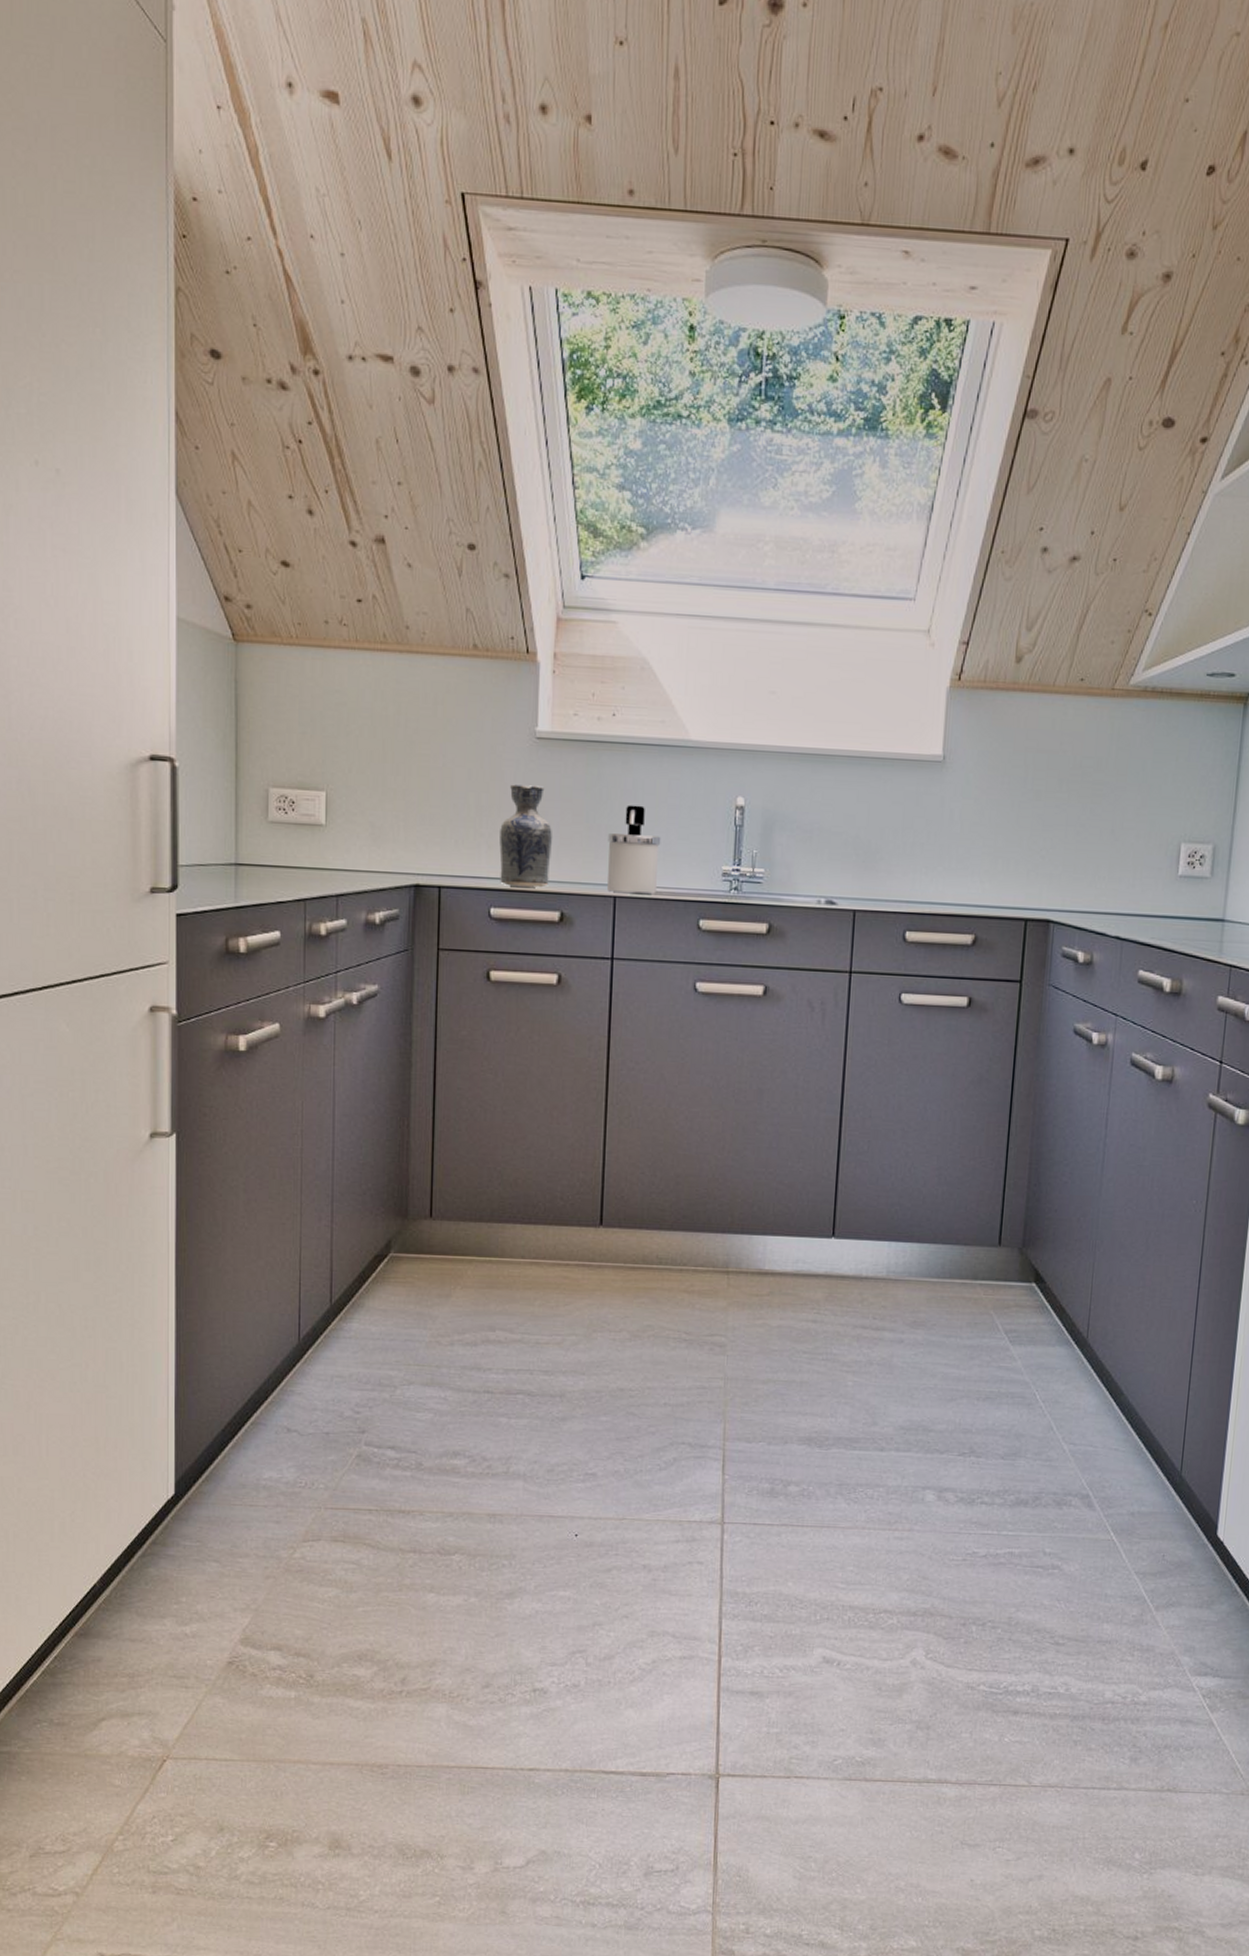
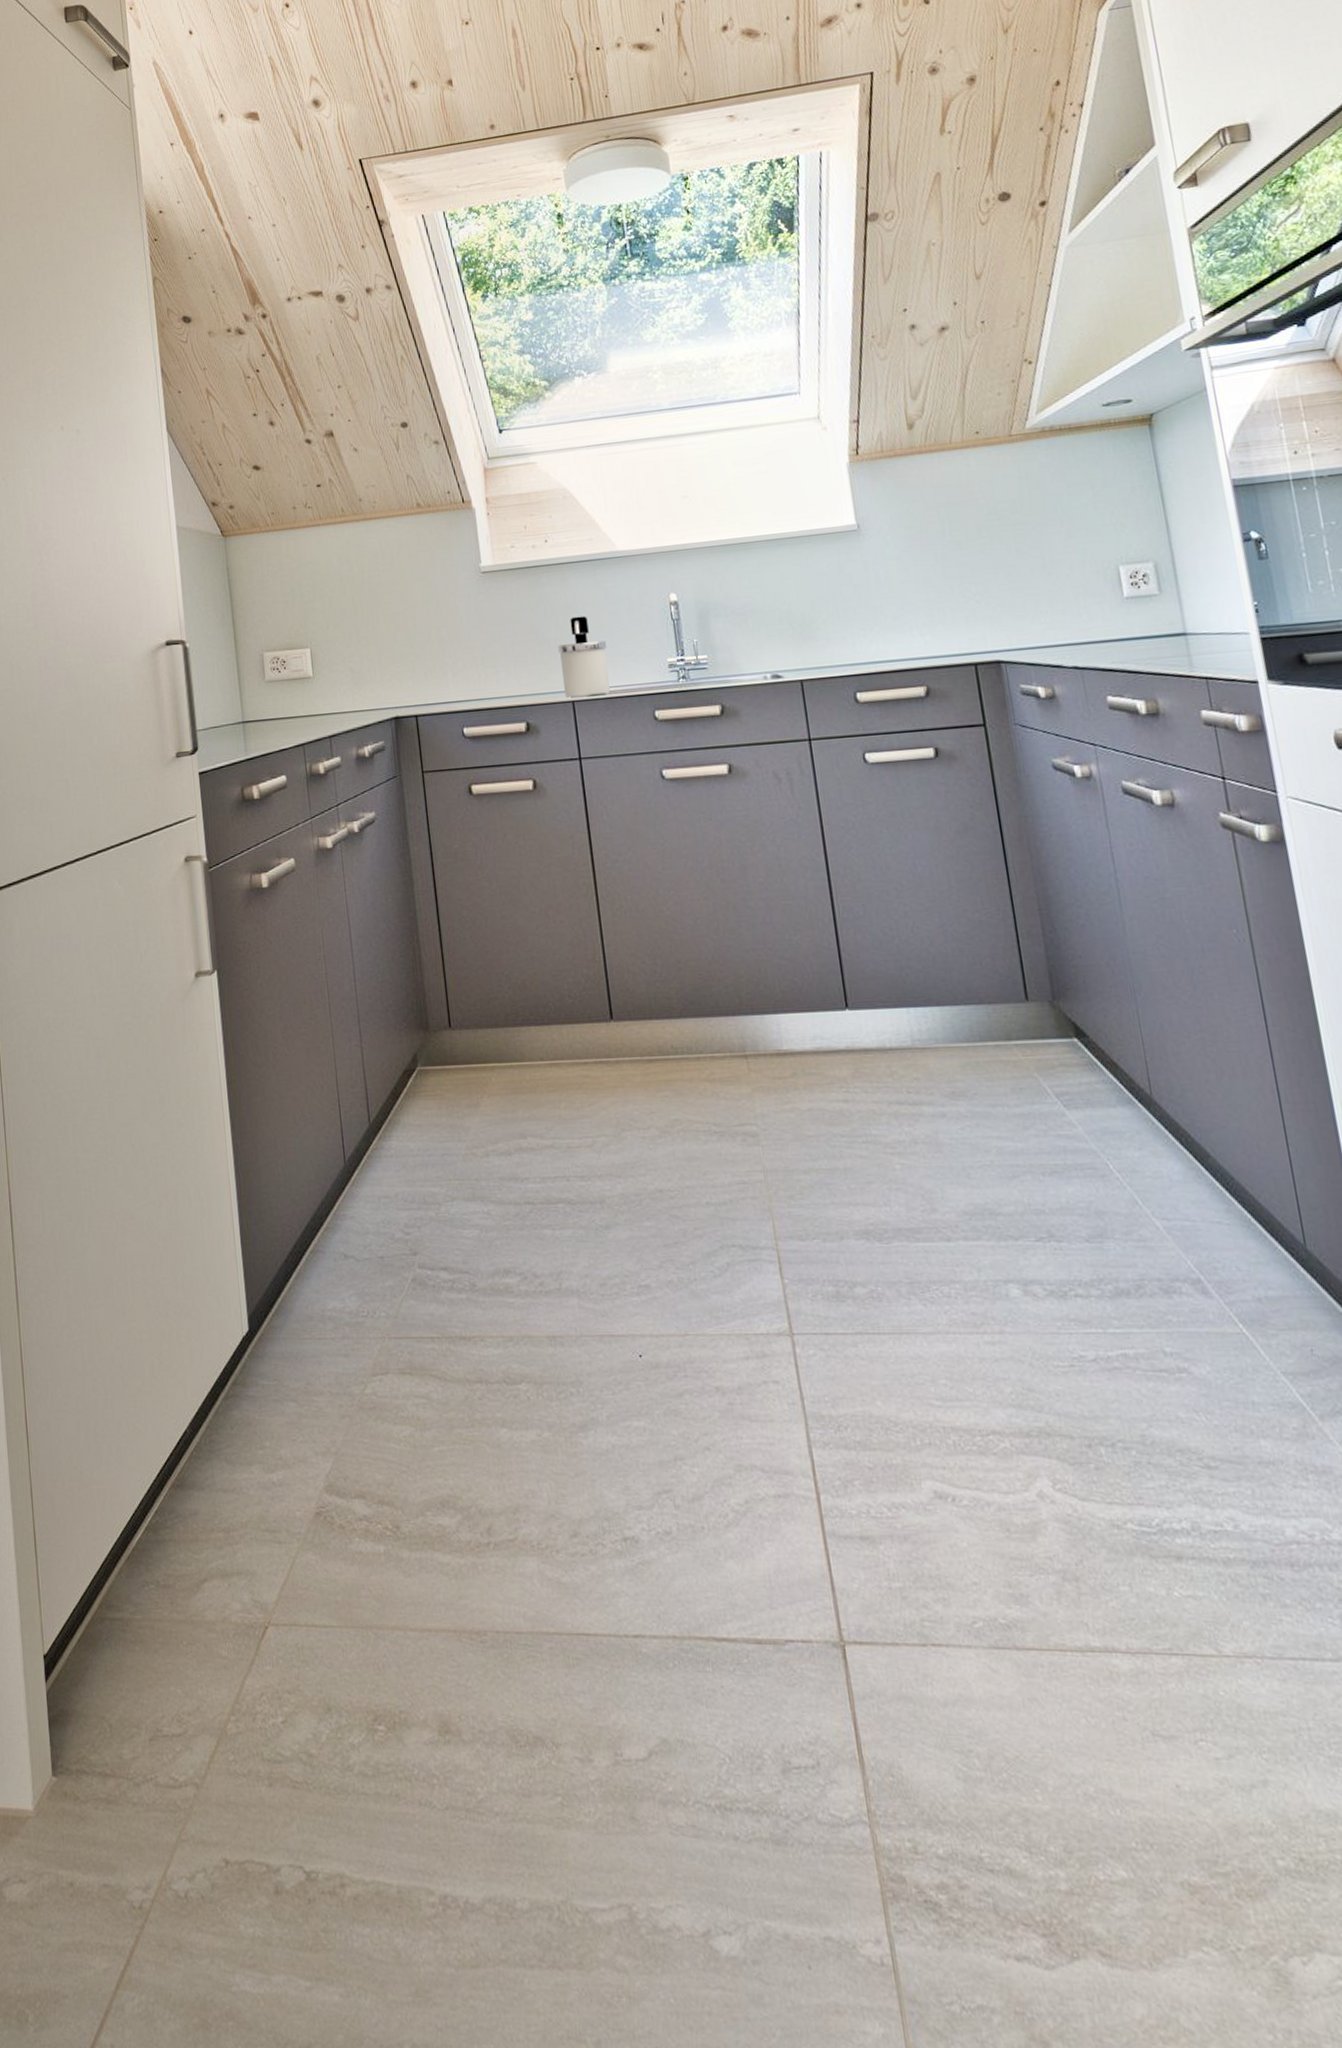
ceramic jug: present [499,784,553,888] -> none [461,613,512,706]

